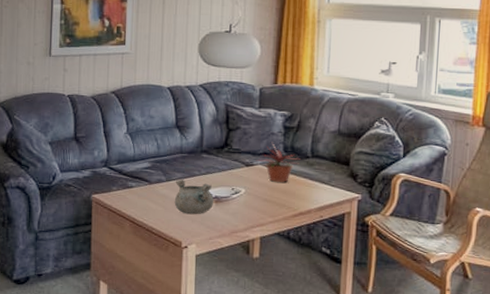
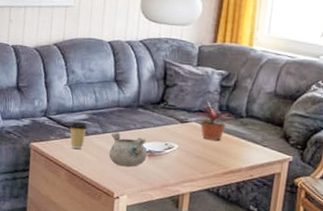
coffee cup: none [132,171,151,199] -> present [69,122,88,149]

